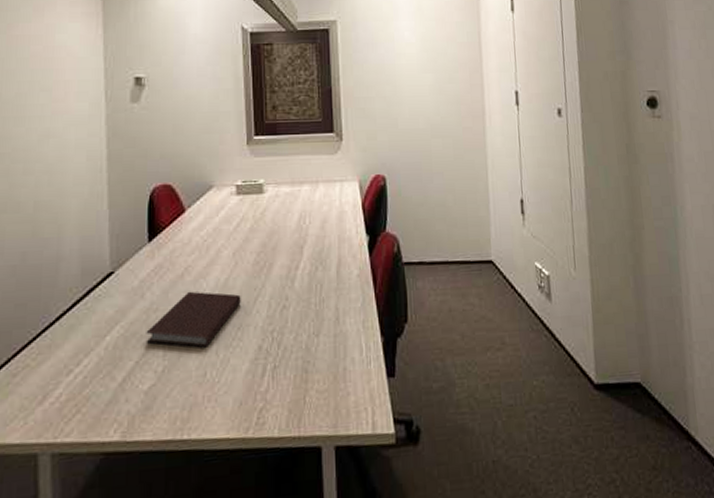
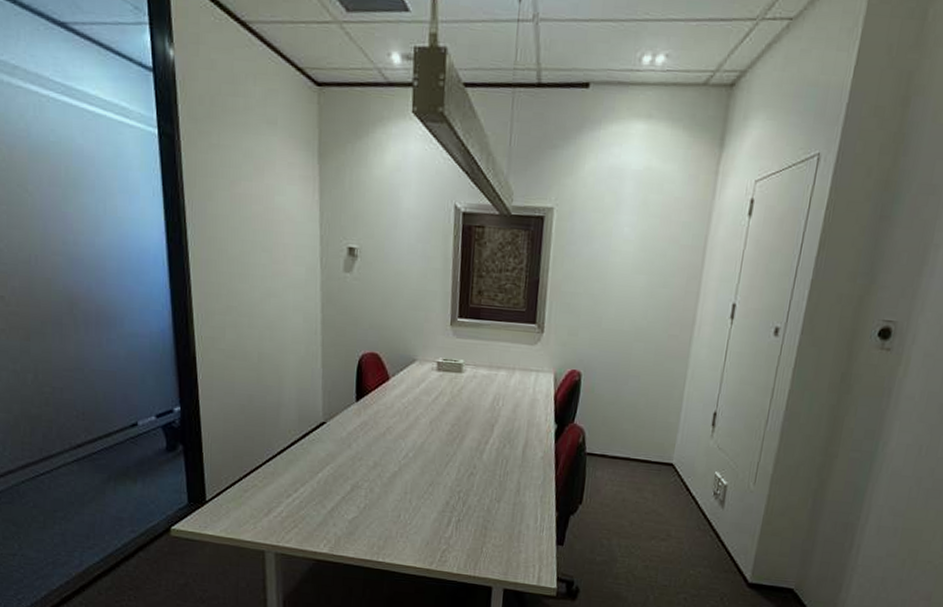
notebook: present [146,291,241,348] -> none [351,448,434,495]

